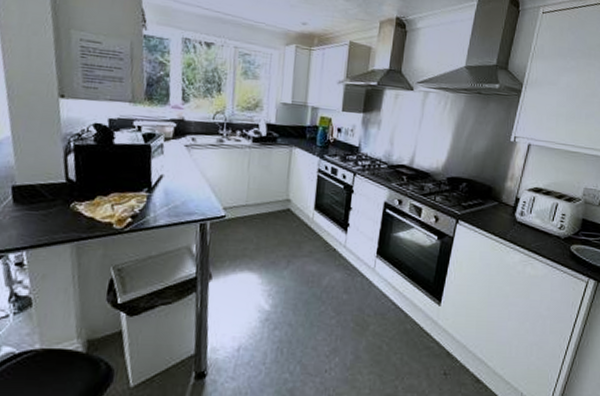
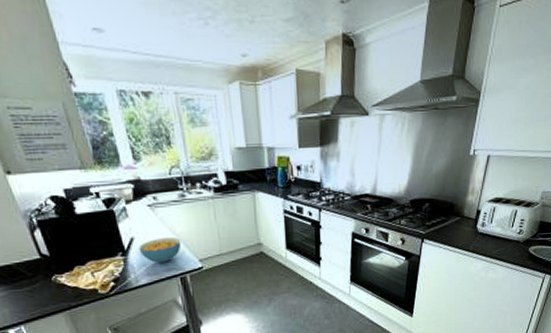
cereal bowl: none [165,179,210,206] -> present [139,237,182,263]

